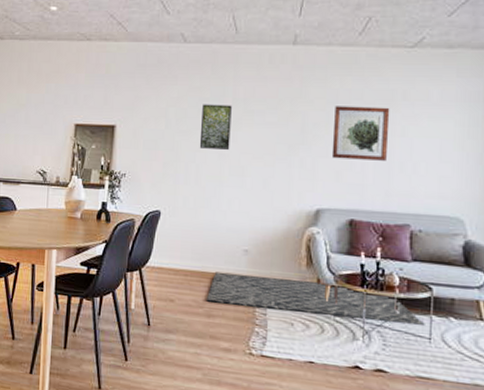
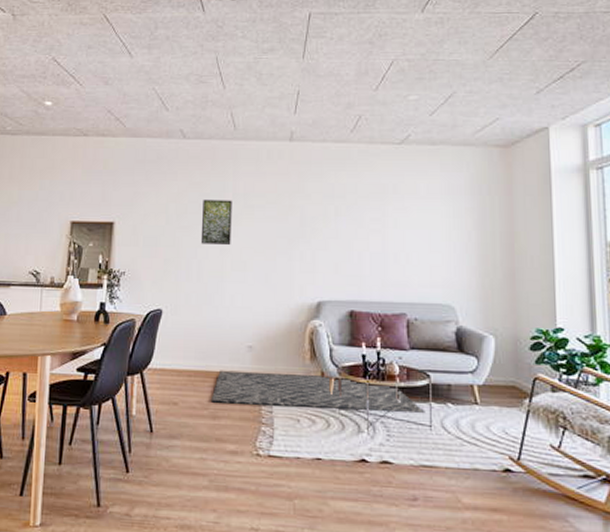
wall art: present [331,106,390,161] -> none [330,200,383,252]

